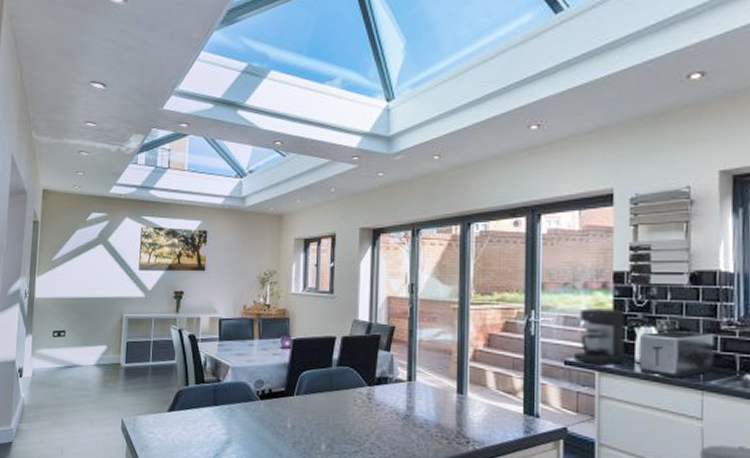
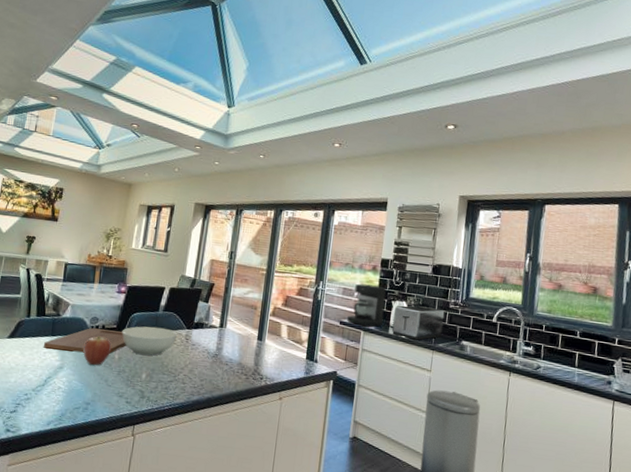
cutting board: none [206,392,298,423] -> present [43,327,126,353]
fruit: none [251,402,282,437] -> present [83,336,112,365]
bowl: none [292,386,358,422] -> present [122,326,178,356]

